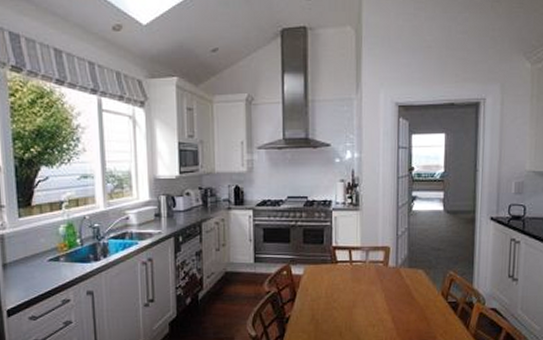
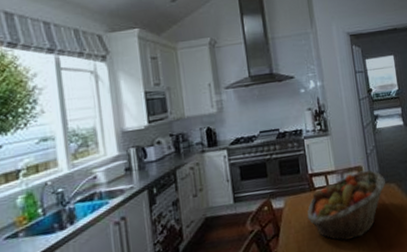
fruit basket: none [325,251,414,318] -> present [307,169,386,242]

